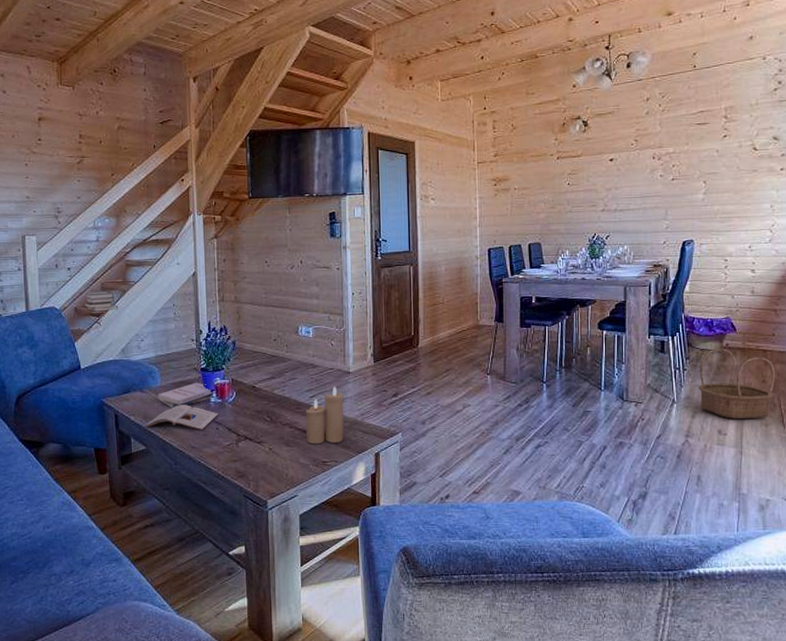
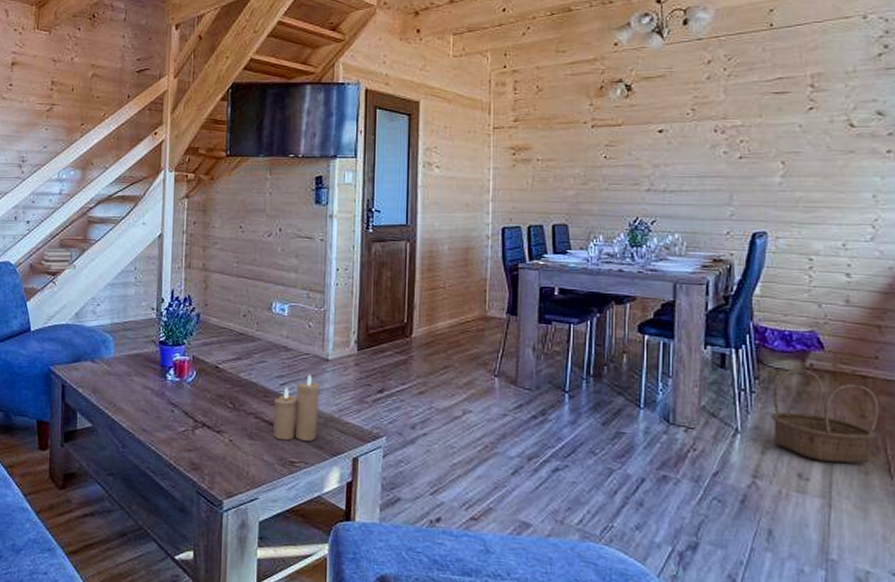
magazine: present [145,405,219,430] -> none [93,380,175,411]
books: present [158,382,217,409] -> none [110,356,175,384]

